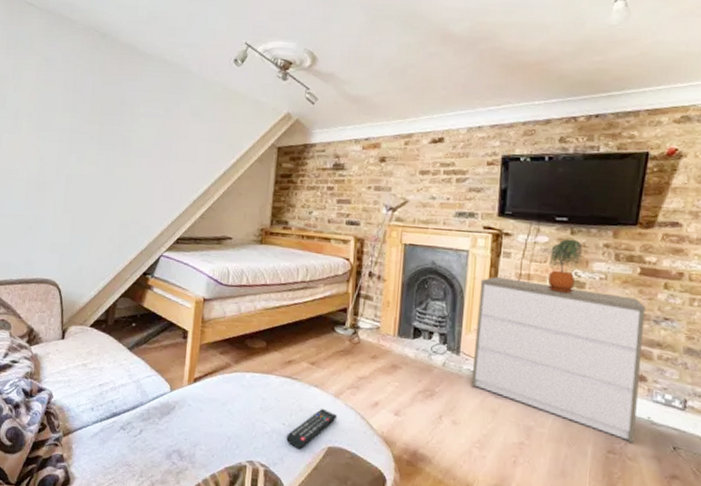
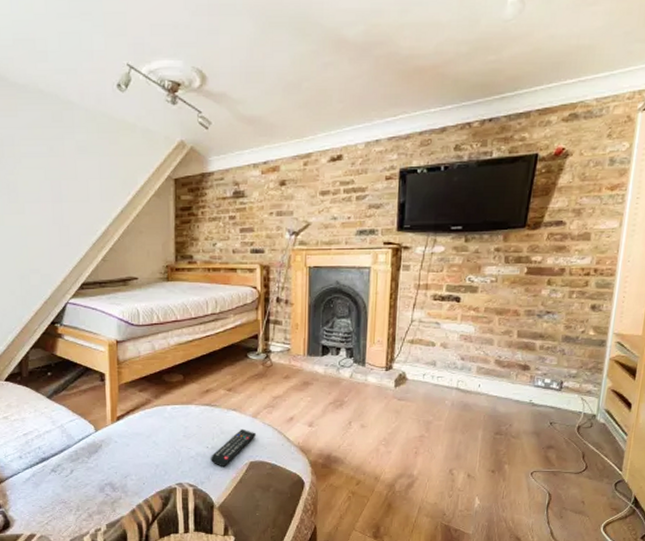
dresser: present [471,276,646,444] -> none [376,289,531,424]
potted plant: present [547,239,583,294] -> none [443,247,476,299]

